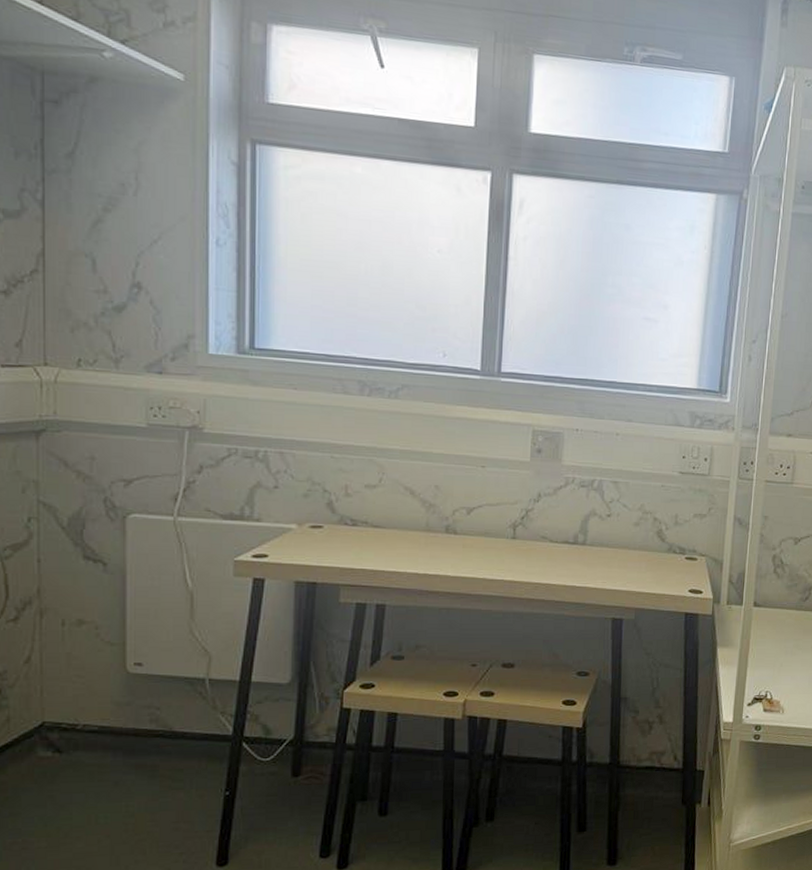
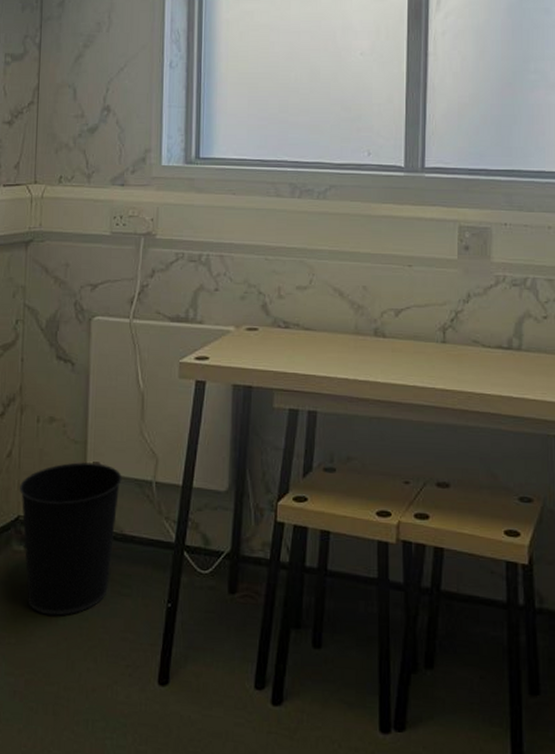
wastebasket: none [43,664,169,816] -> present [20,462,122,616]

